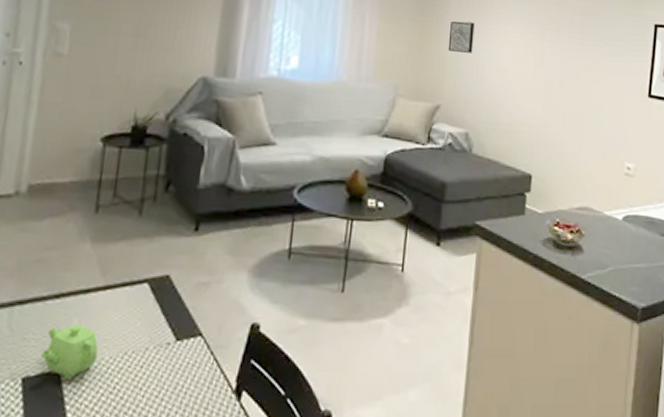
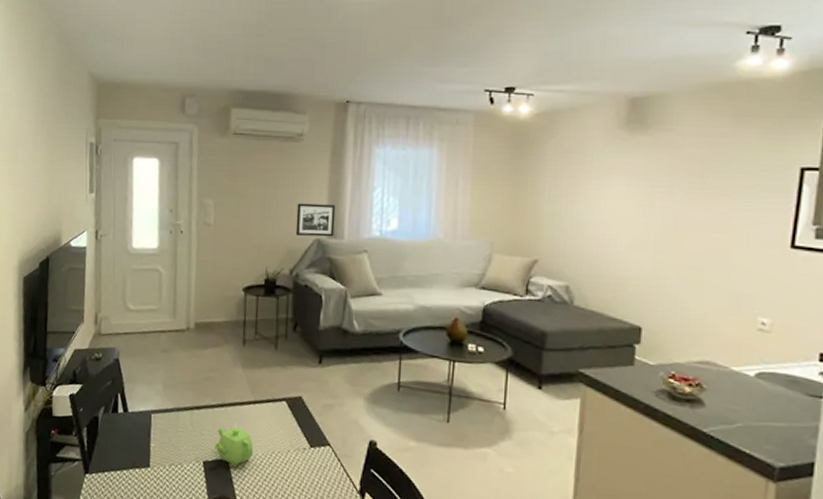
picture frame: none [176,33,228,76] -> present [295,203,336,237]
wall art: present [448,21,475,53] -> none [544,178,573,209]

